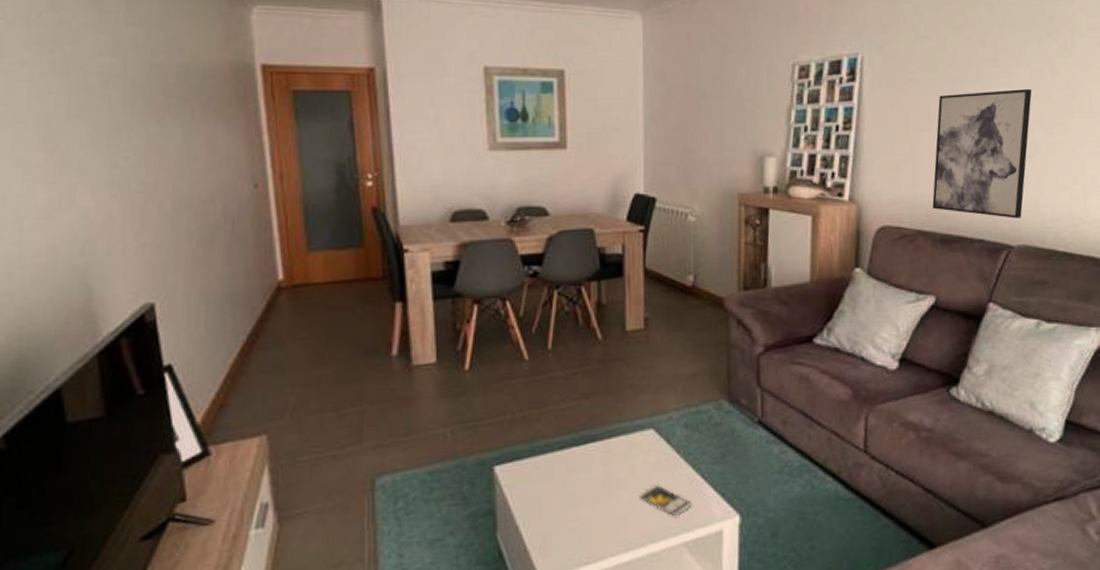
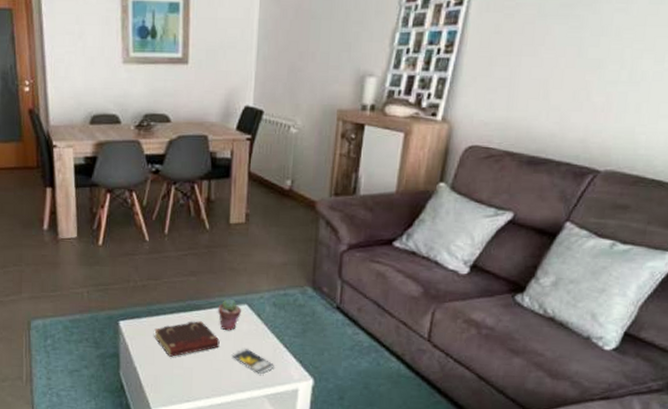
book: none [540,456,623,506] -> present [154,321,220,357]
potted succulent: none [618,423,647,465] -> present [217,298,241,331]
wall art: present [932,88,1032,219] -> none [523,14,649,145]

